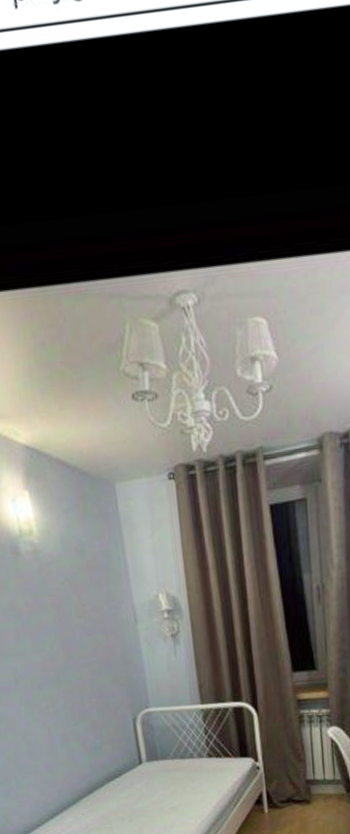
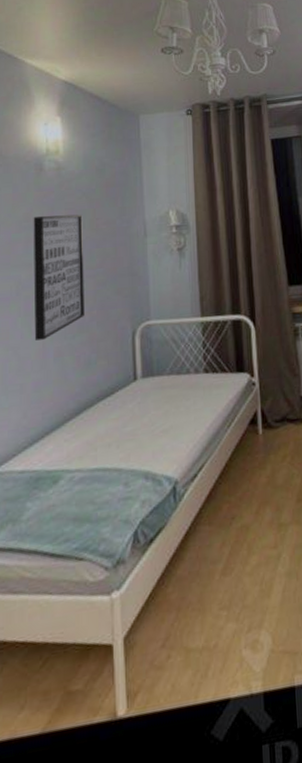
wall art: none [18,601,84,727] -> present [33,214,84,341]

